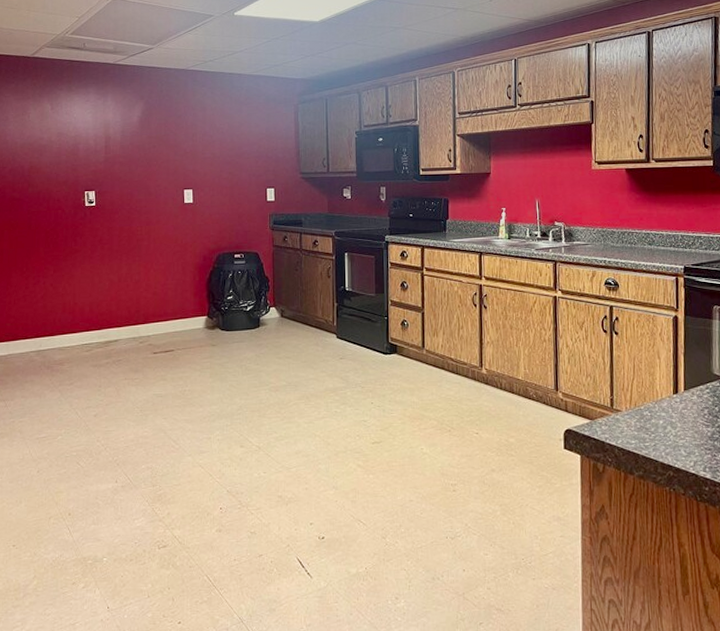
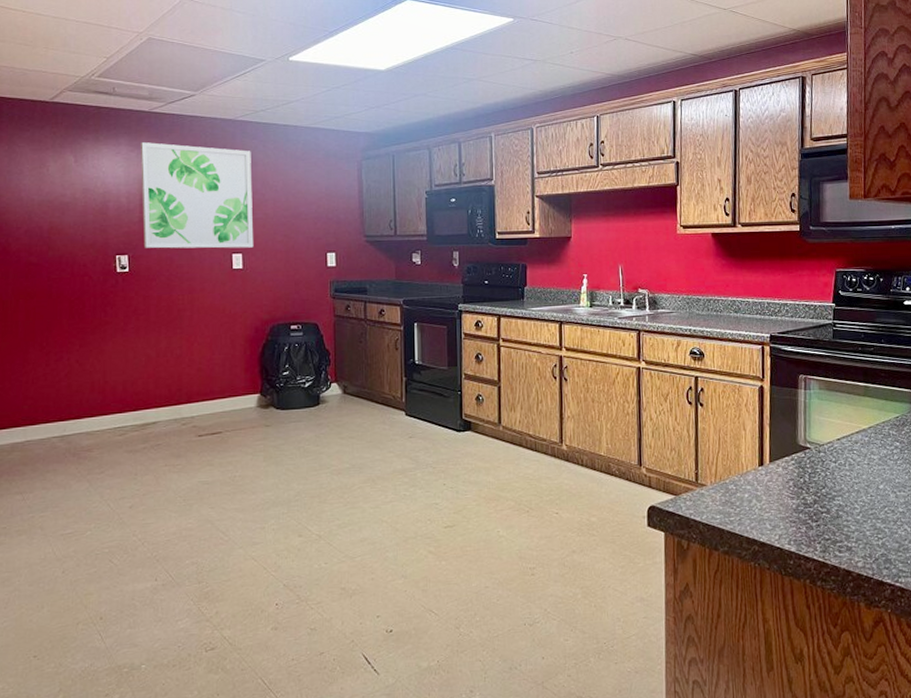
wall art: none [106,91,203,185] -> present [141,142,254,249]

